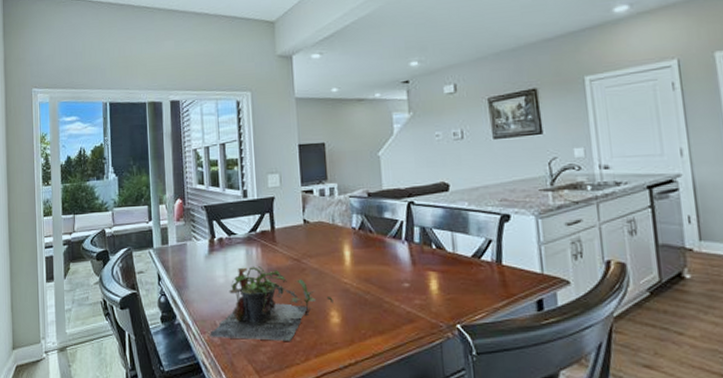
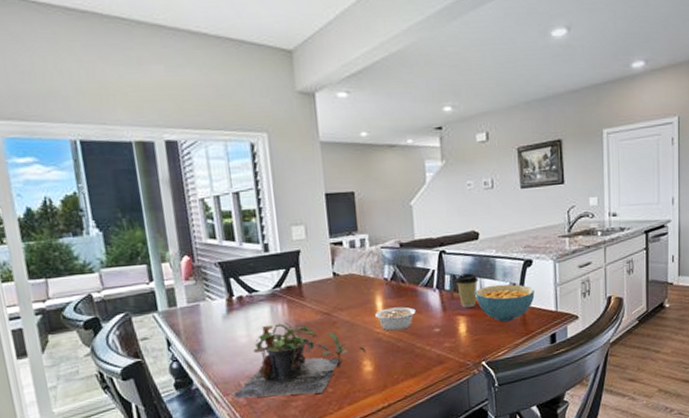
legume: none [343,257,386,282] -> present [375,307,417,331]
coffee cup: none [425,226,450,263] -> present [455,273,479,308]
cereal bowl: none [447,239,515,282] -> present [475,284,535,322]

